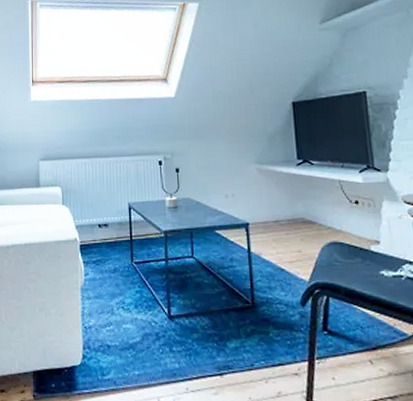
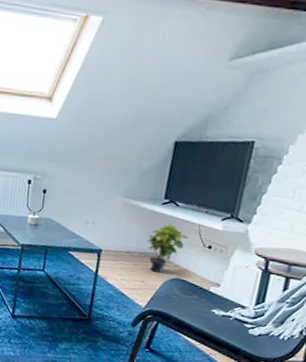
potted plant: none [292,182,333,238] -> present [147,222,189,273]

